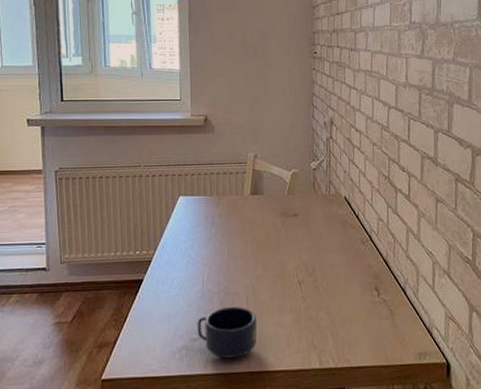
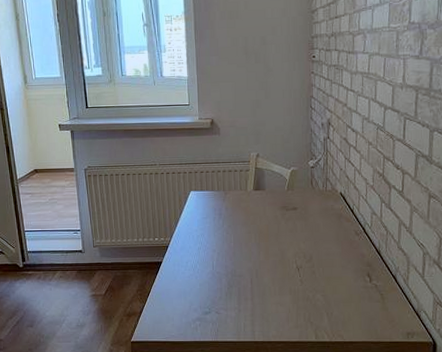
mug: present [197,306,258,359] -> none [208,286,261,329]

